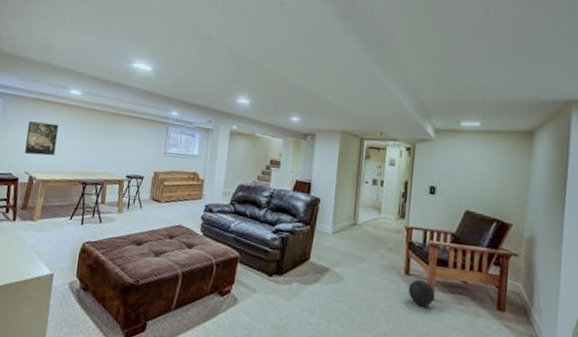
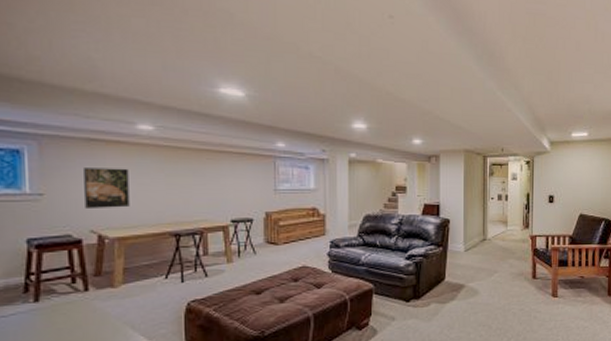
ball: present [407,279,435,307] -> none [536,281,559,304]

